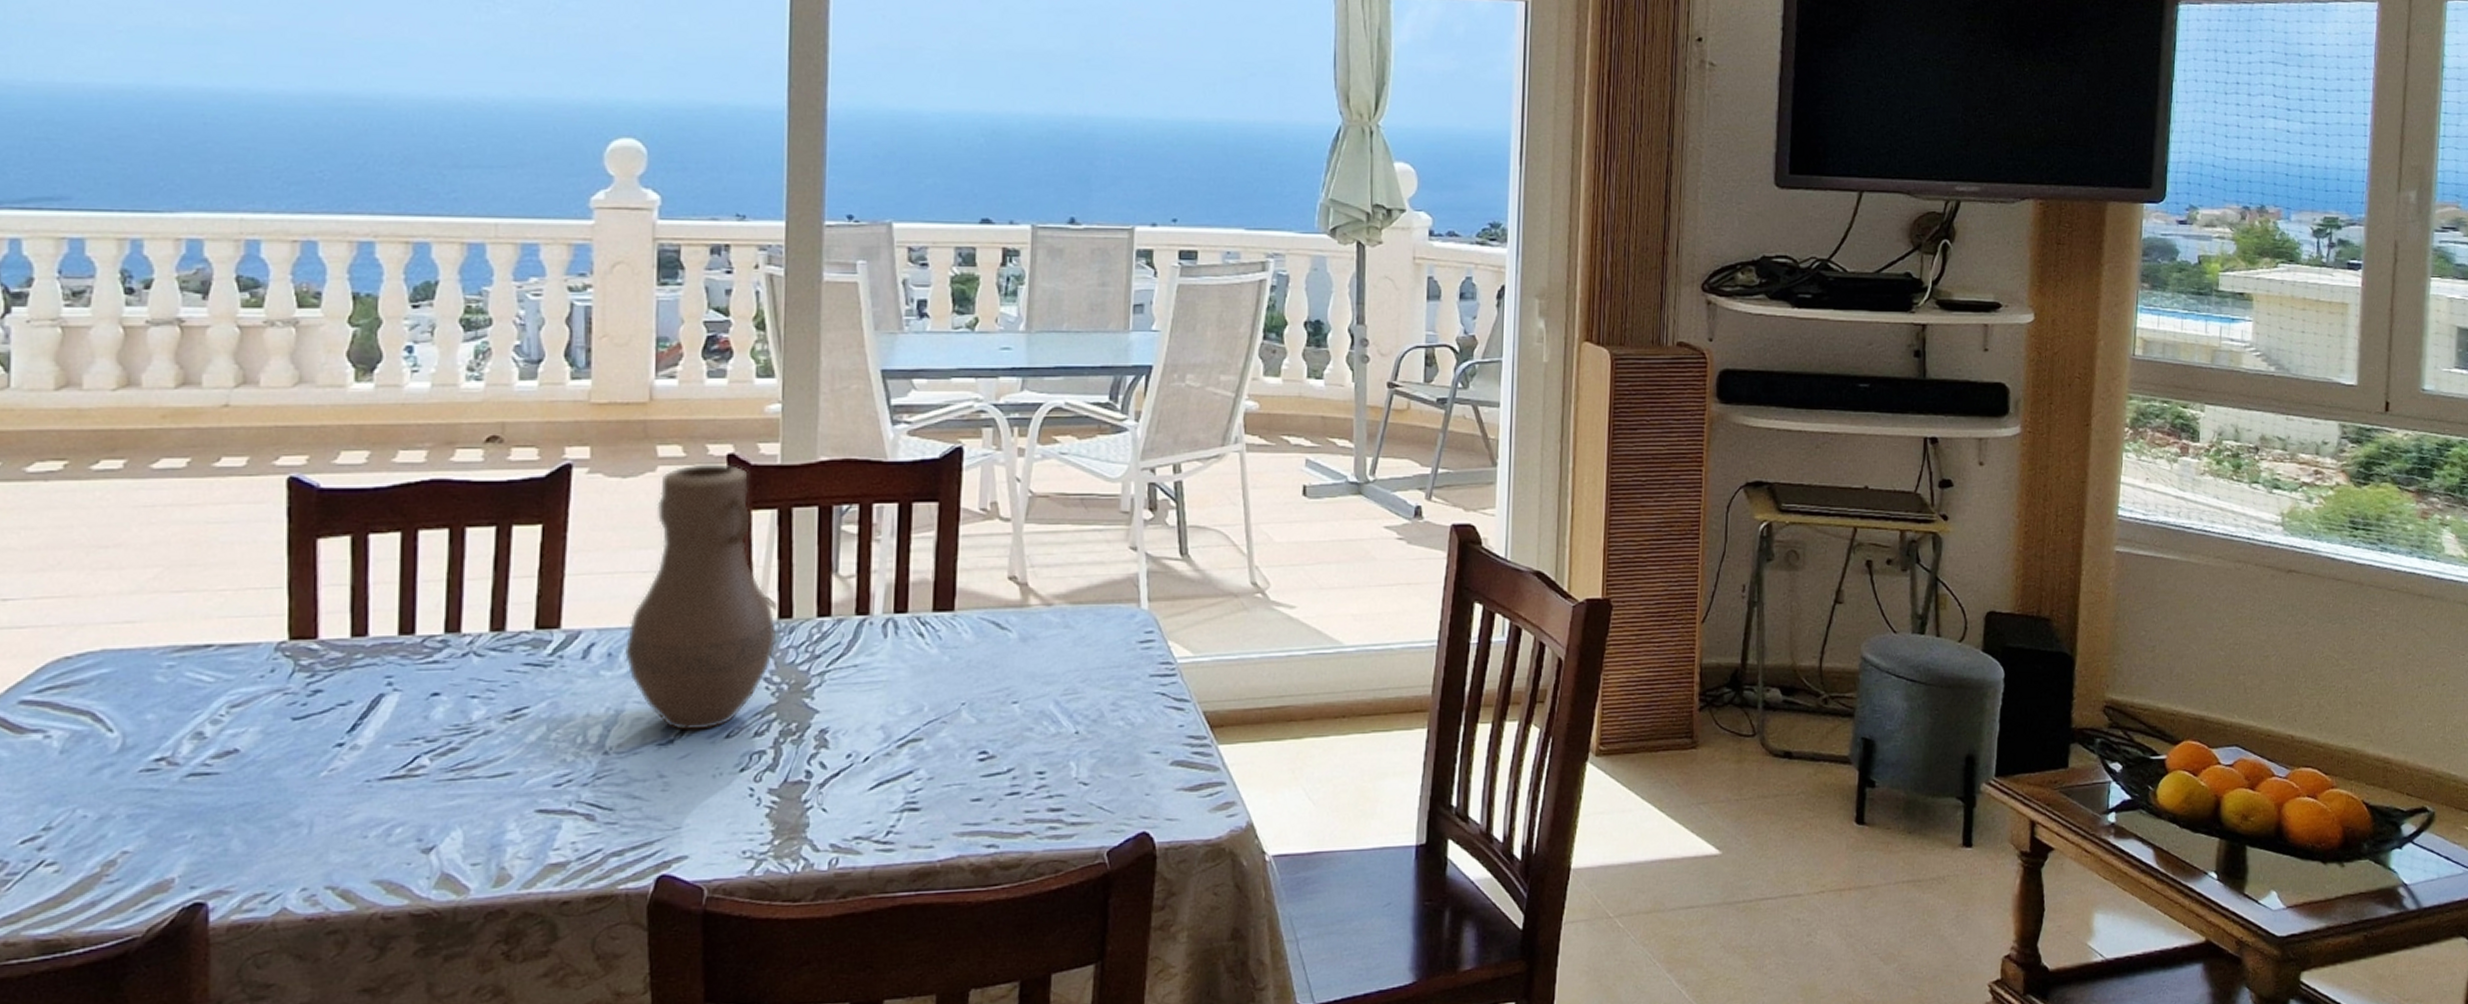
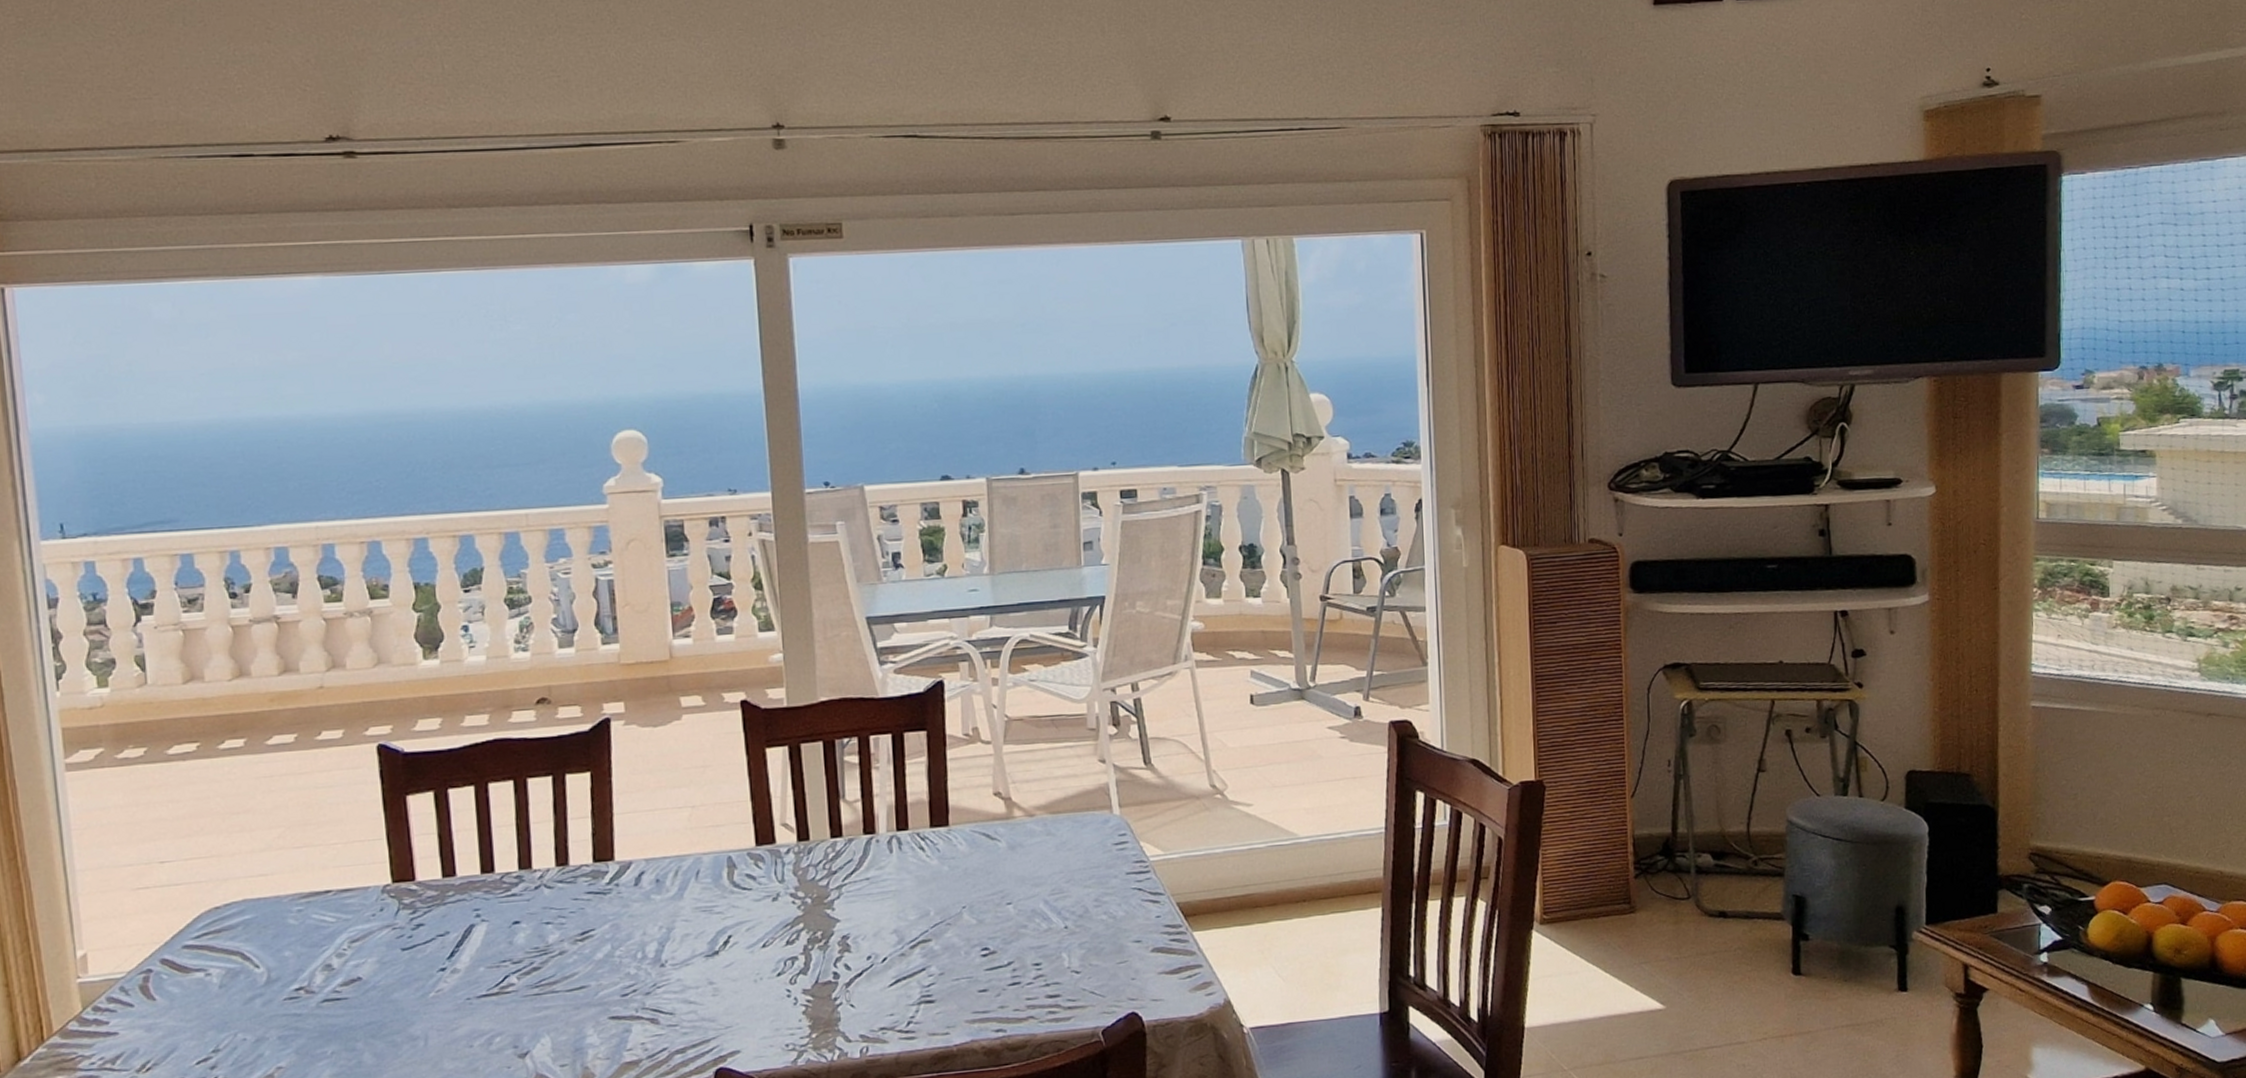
vase: present [623,464,777,730] -> none [669,709,798,943]

